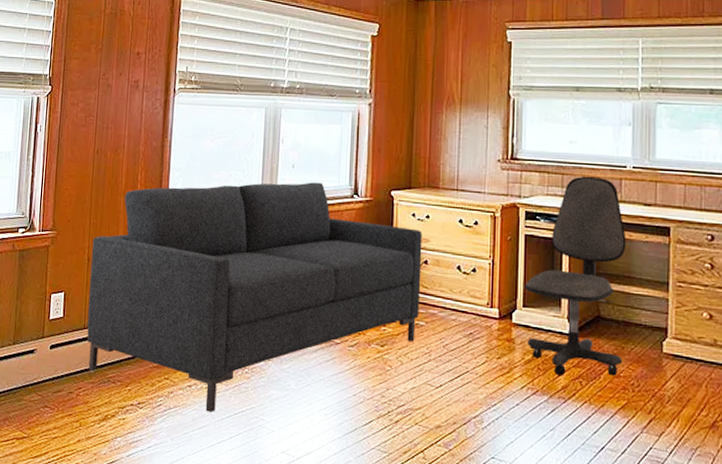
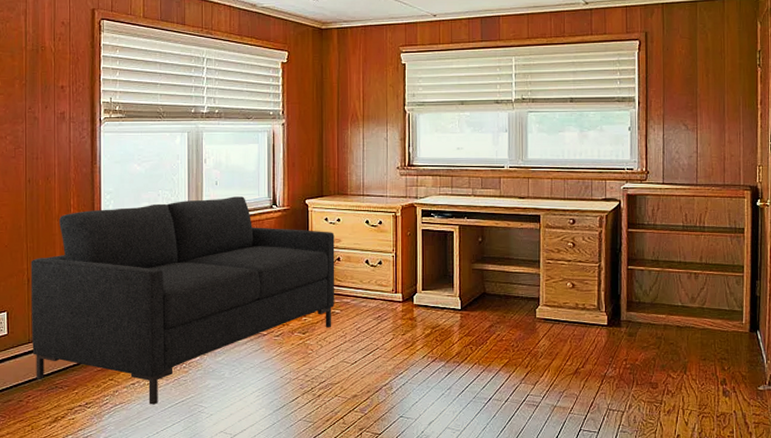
office chair: present [524,176,626,377] -> none [423,176,505,345]

